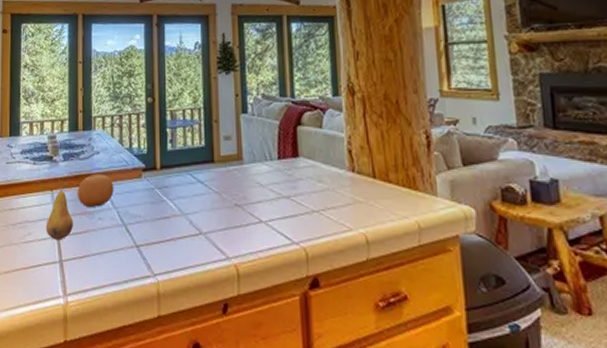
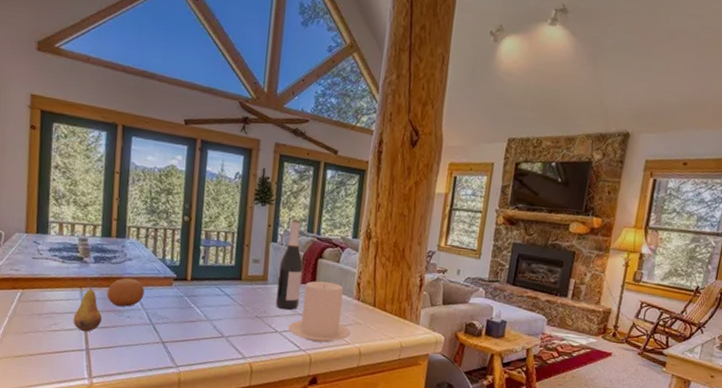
wine bottle: none [253,84,283,192] -> present [275,220,304,310]
candle: none [274,153,351,231] -> present [288,281,351,343]

